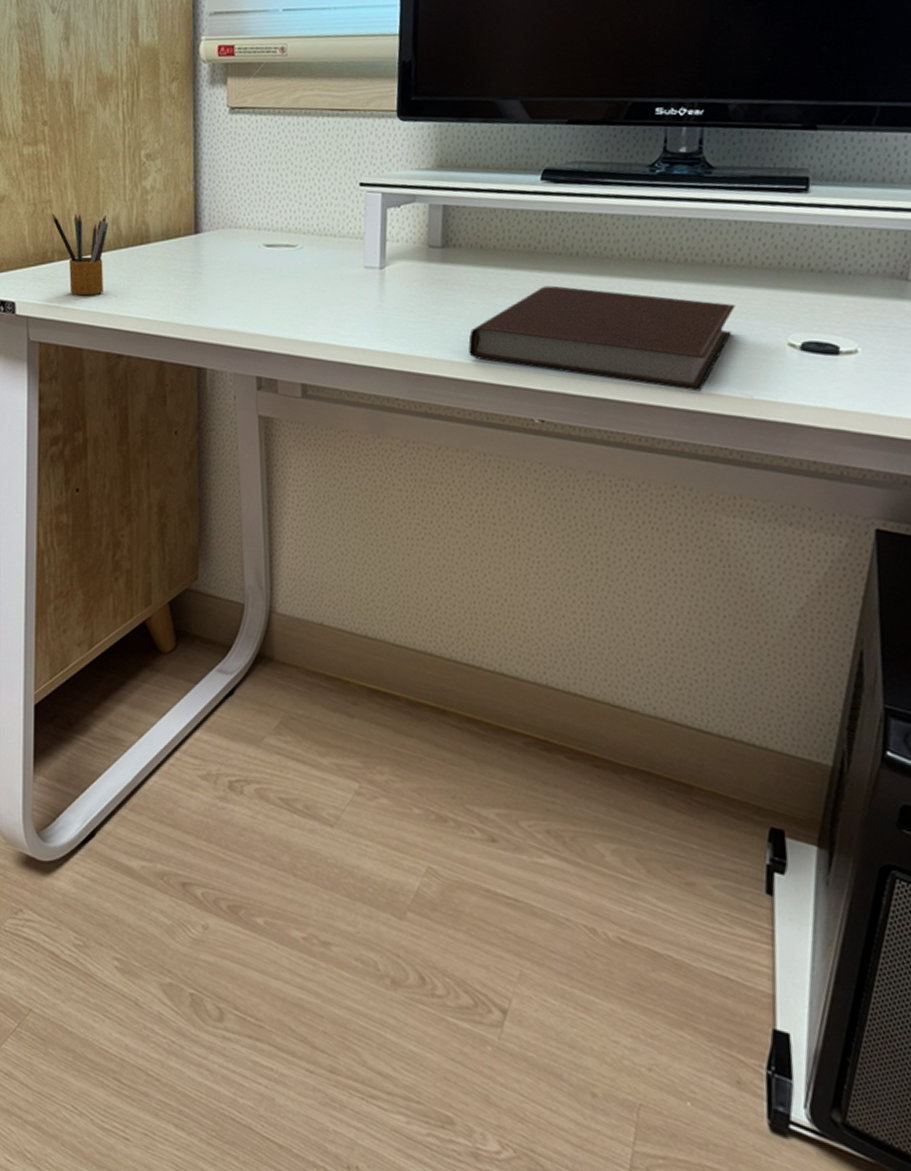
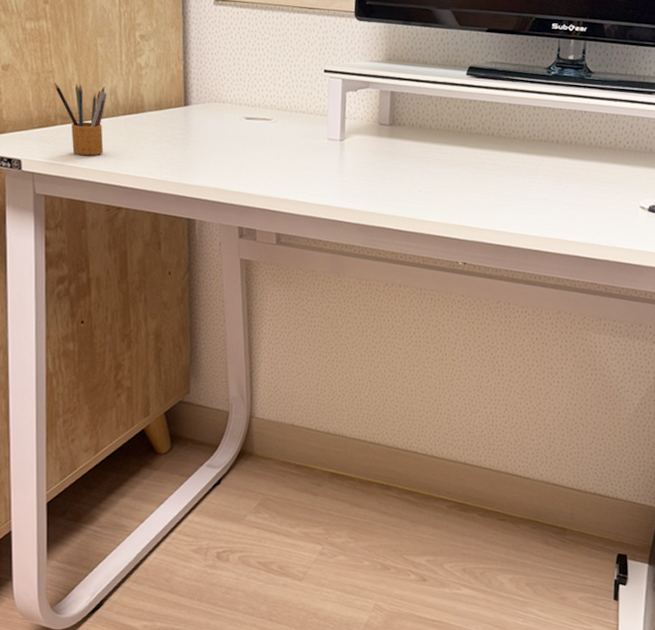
notebook: present [468,285,735,392] -> none [409,158,605,241]

